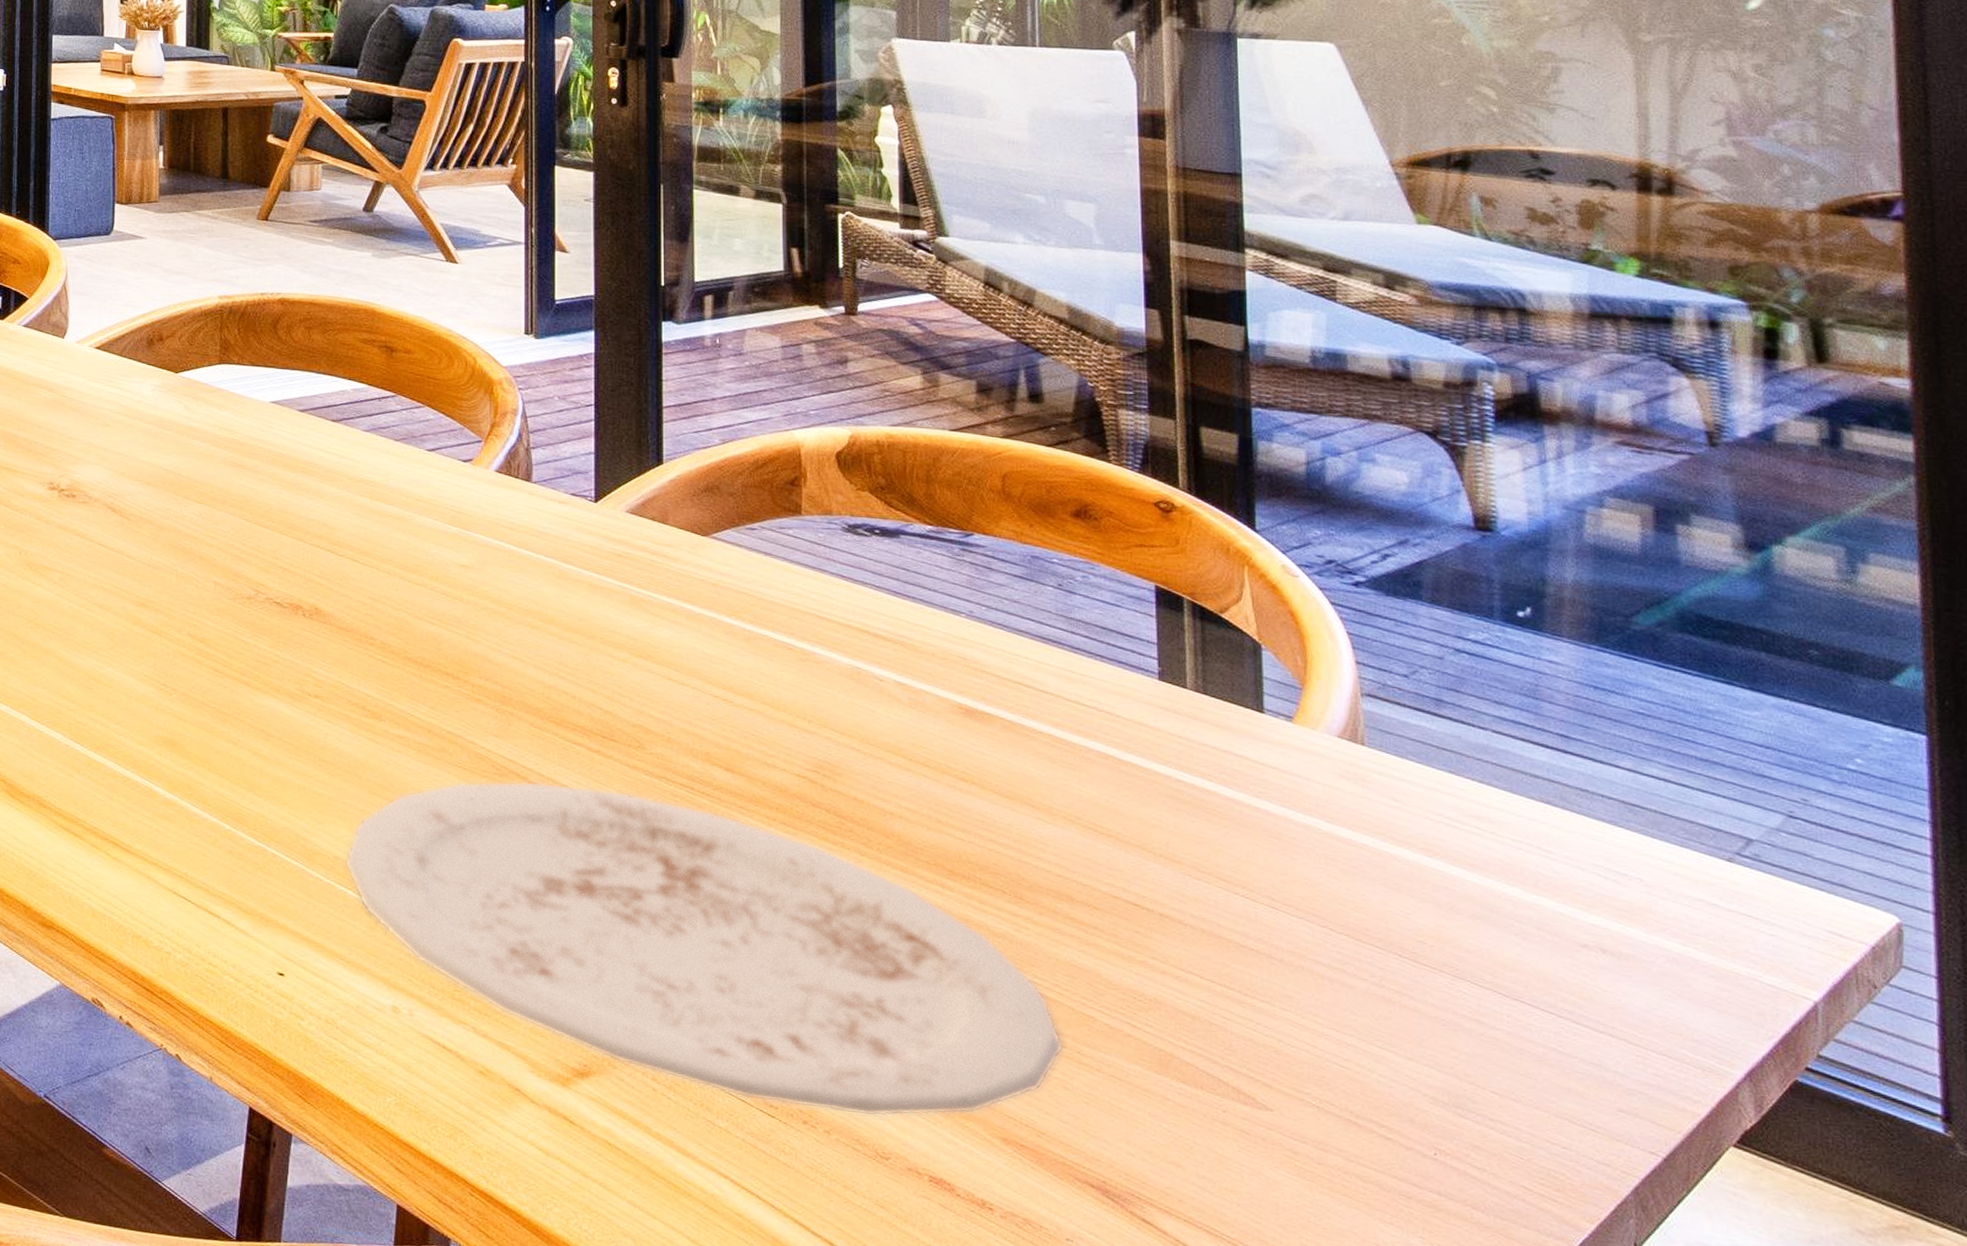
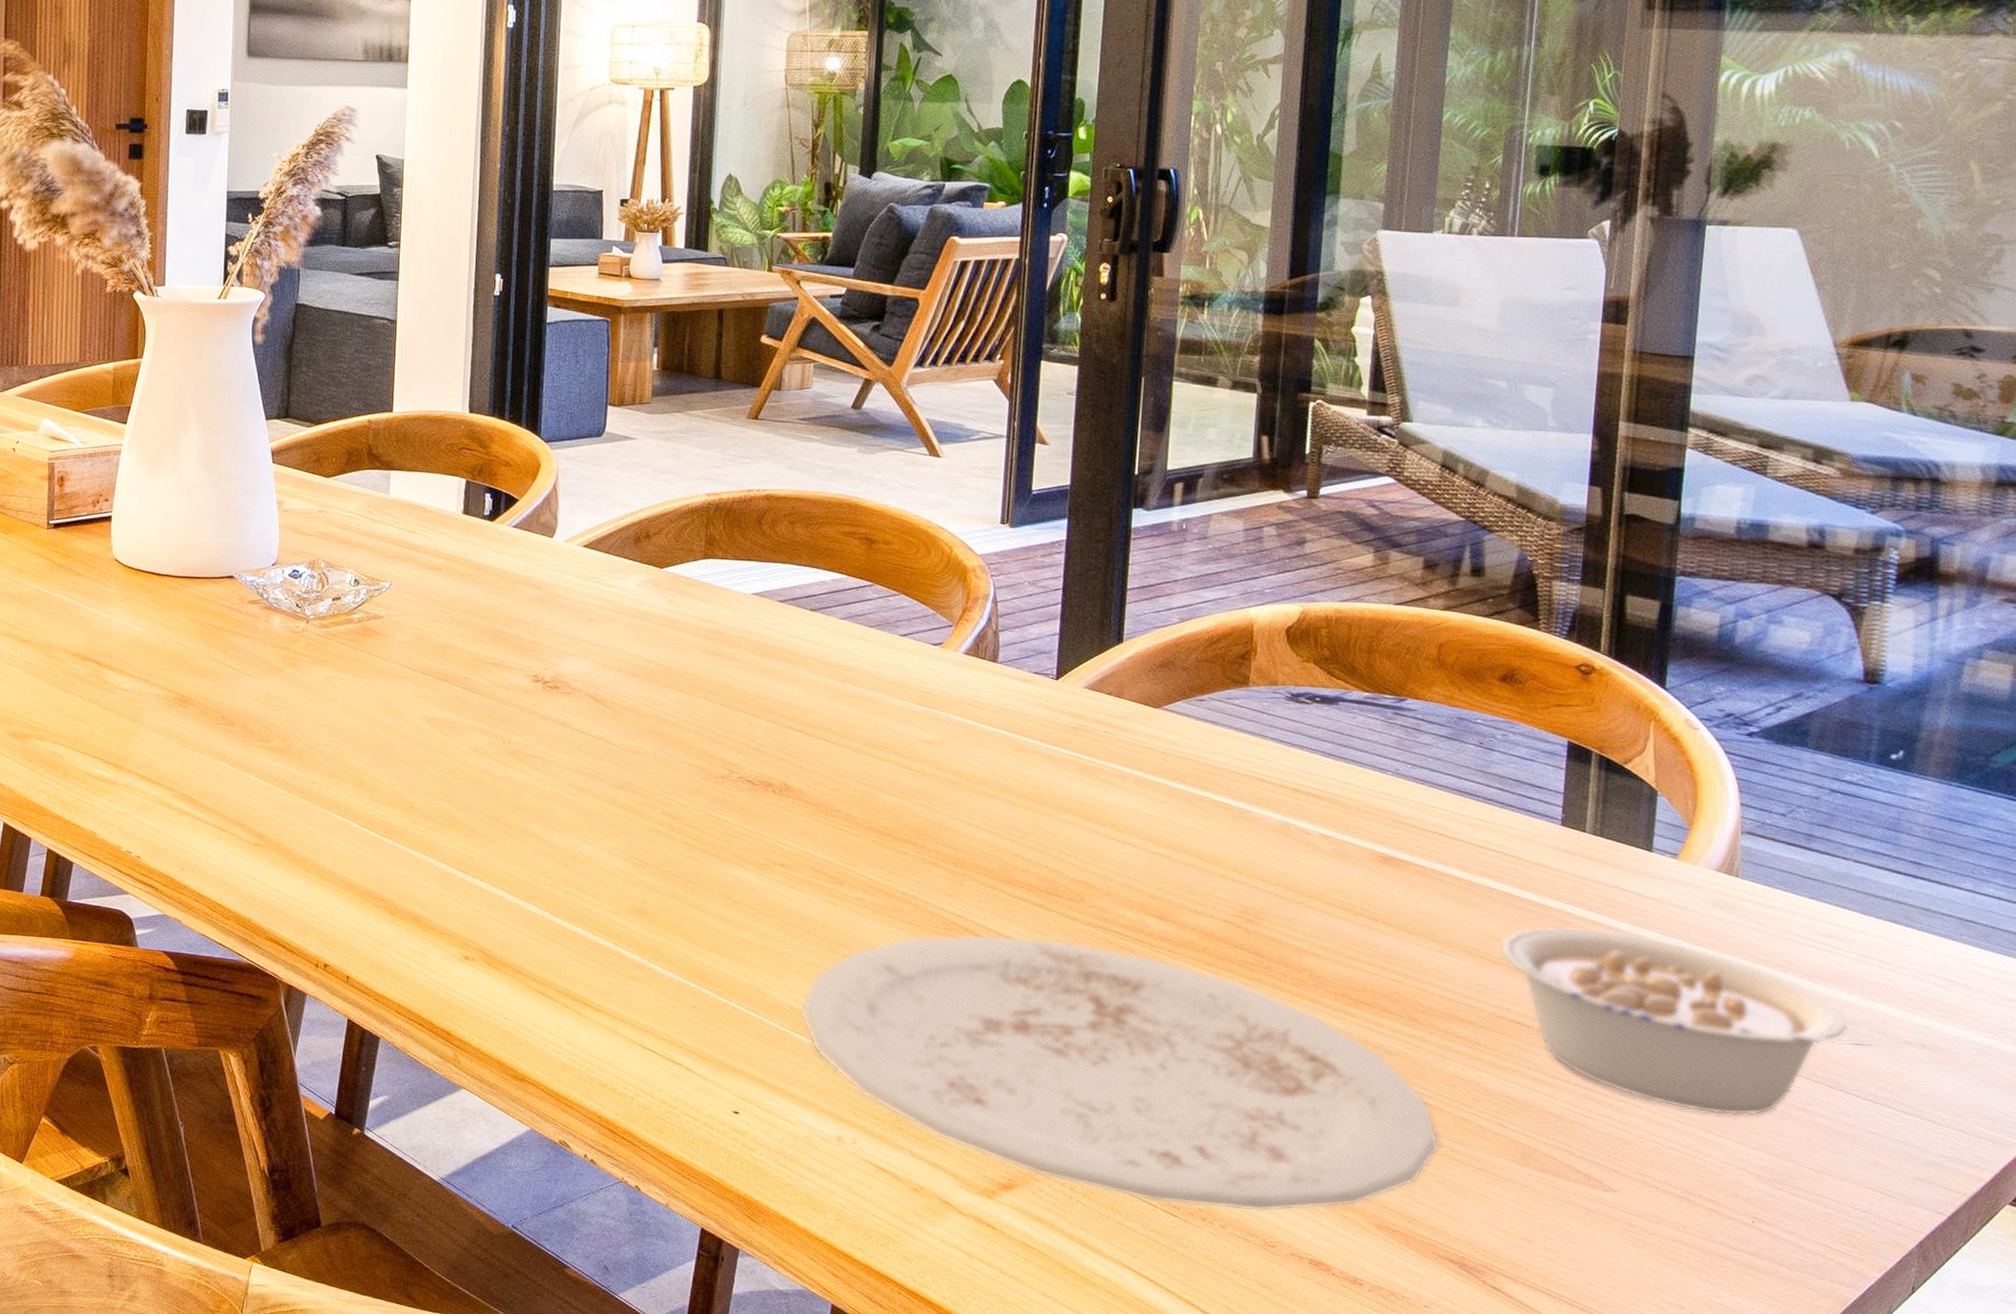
legume: none [1106,794,1550,1026] -> present [1500,926,1877,1117]

